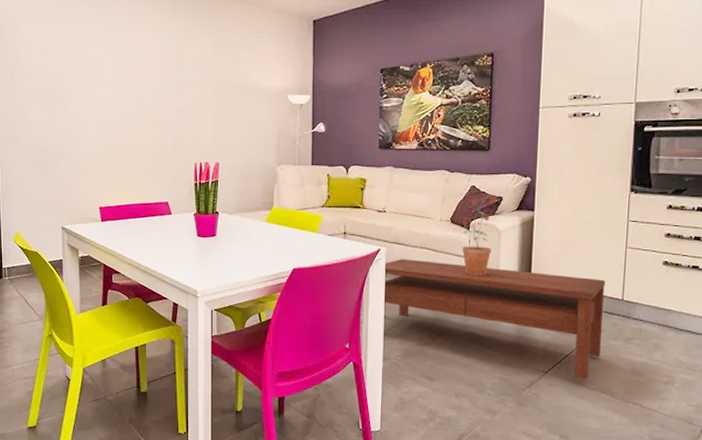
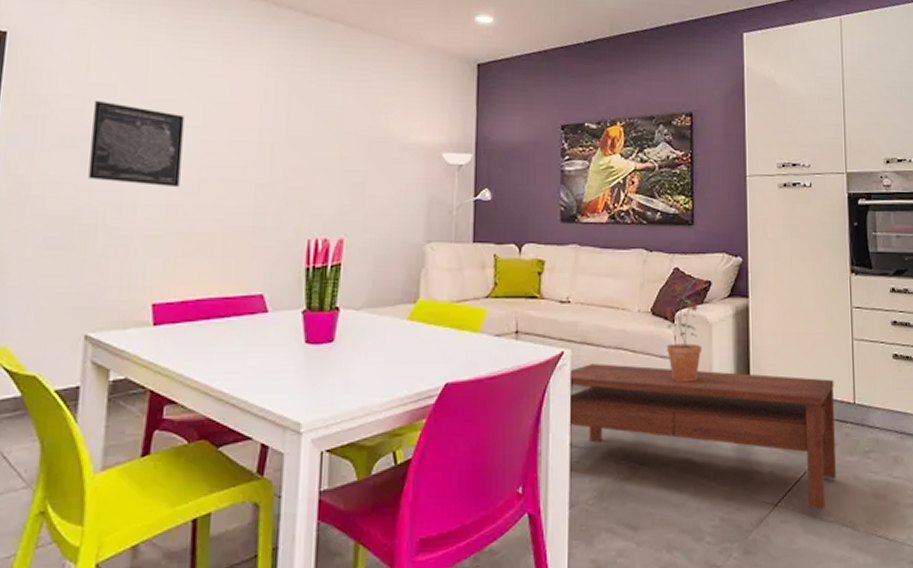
wall art: none [50,65,109,126] -> present [88,101,185,188]

